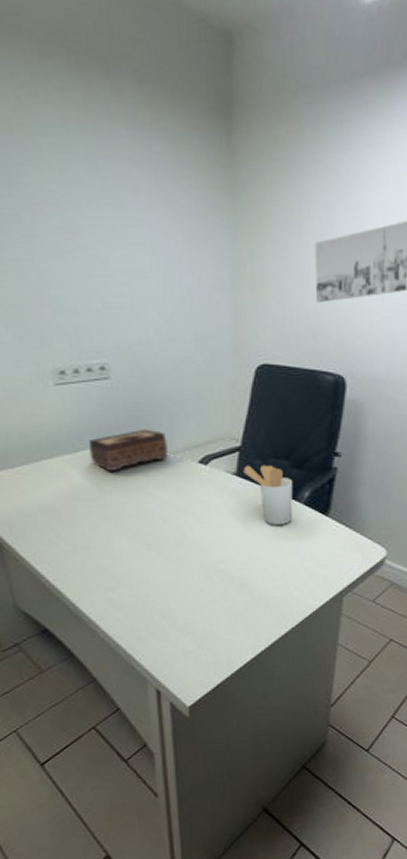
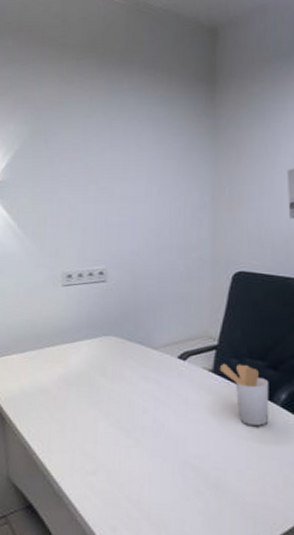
tissue box: present [88,429,168,471] -> none [84,325,151,361]

